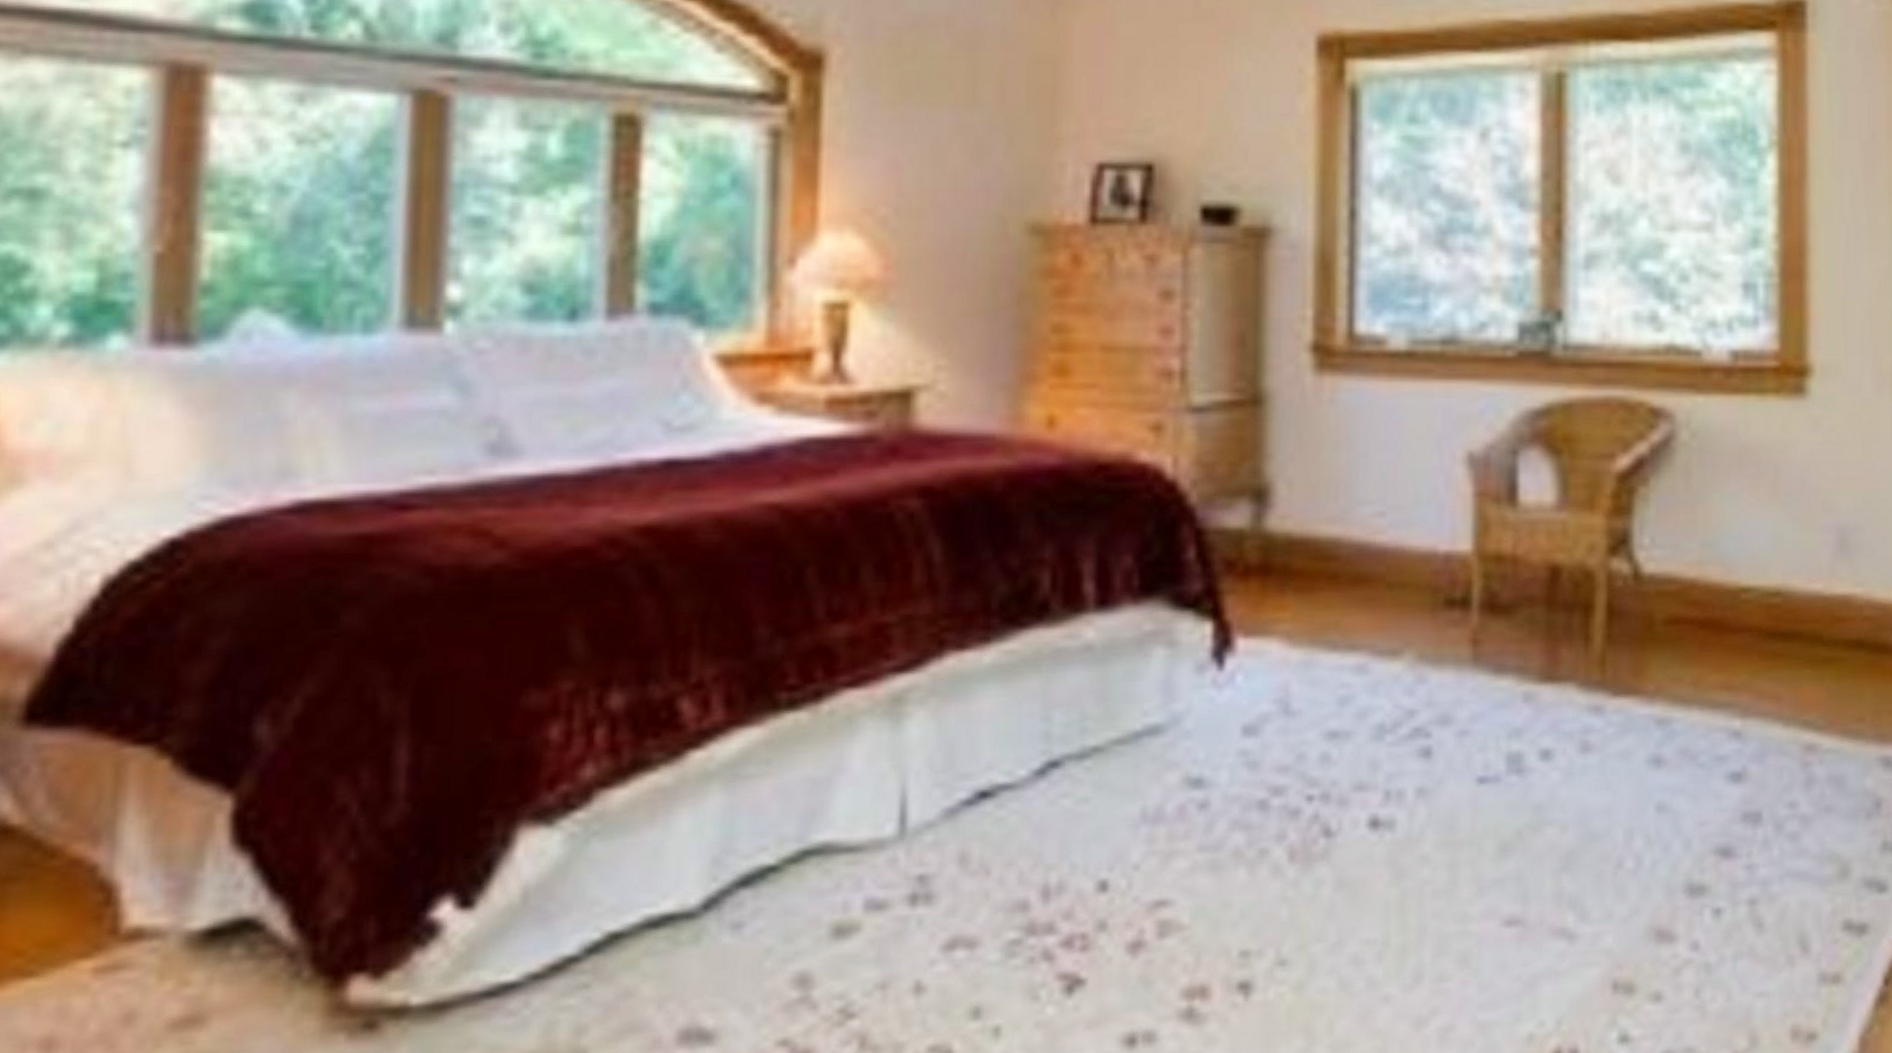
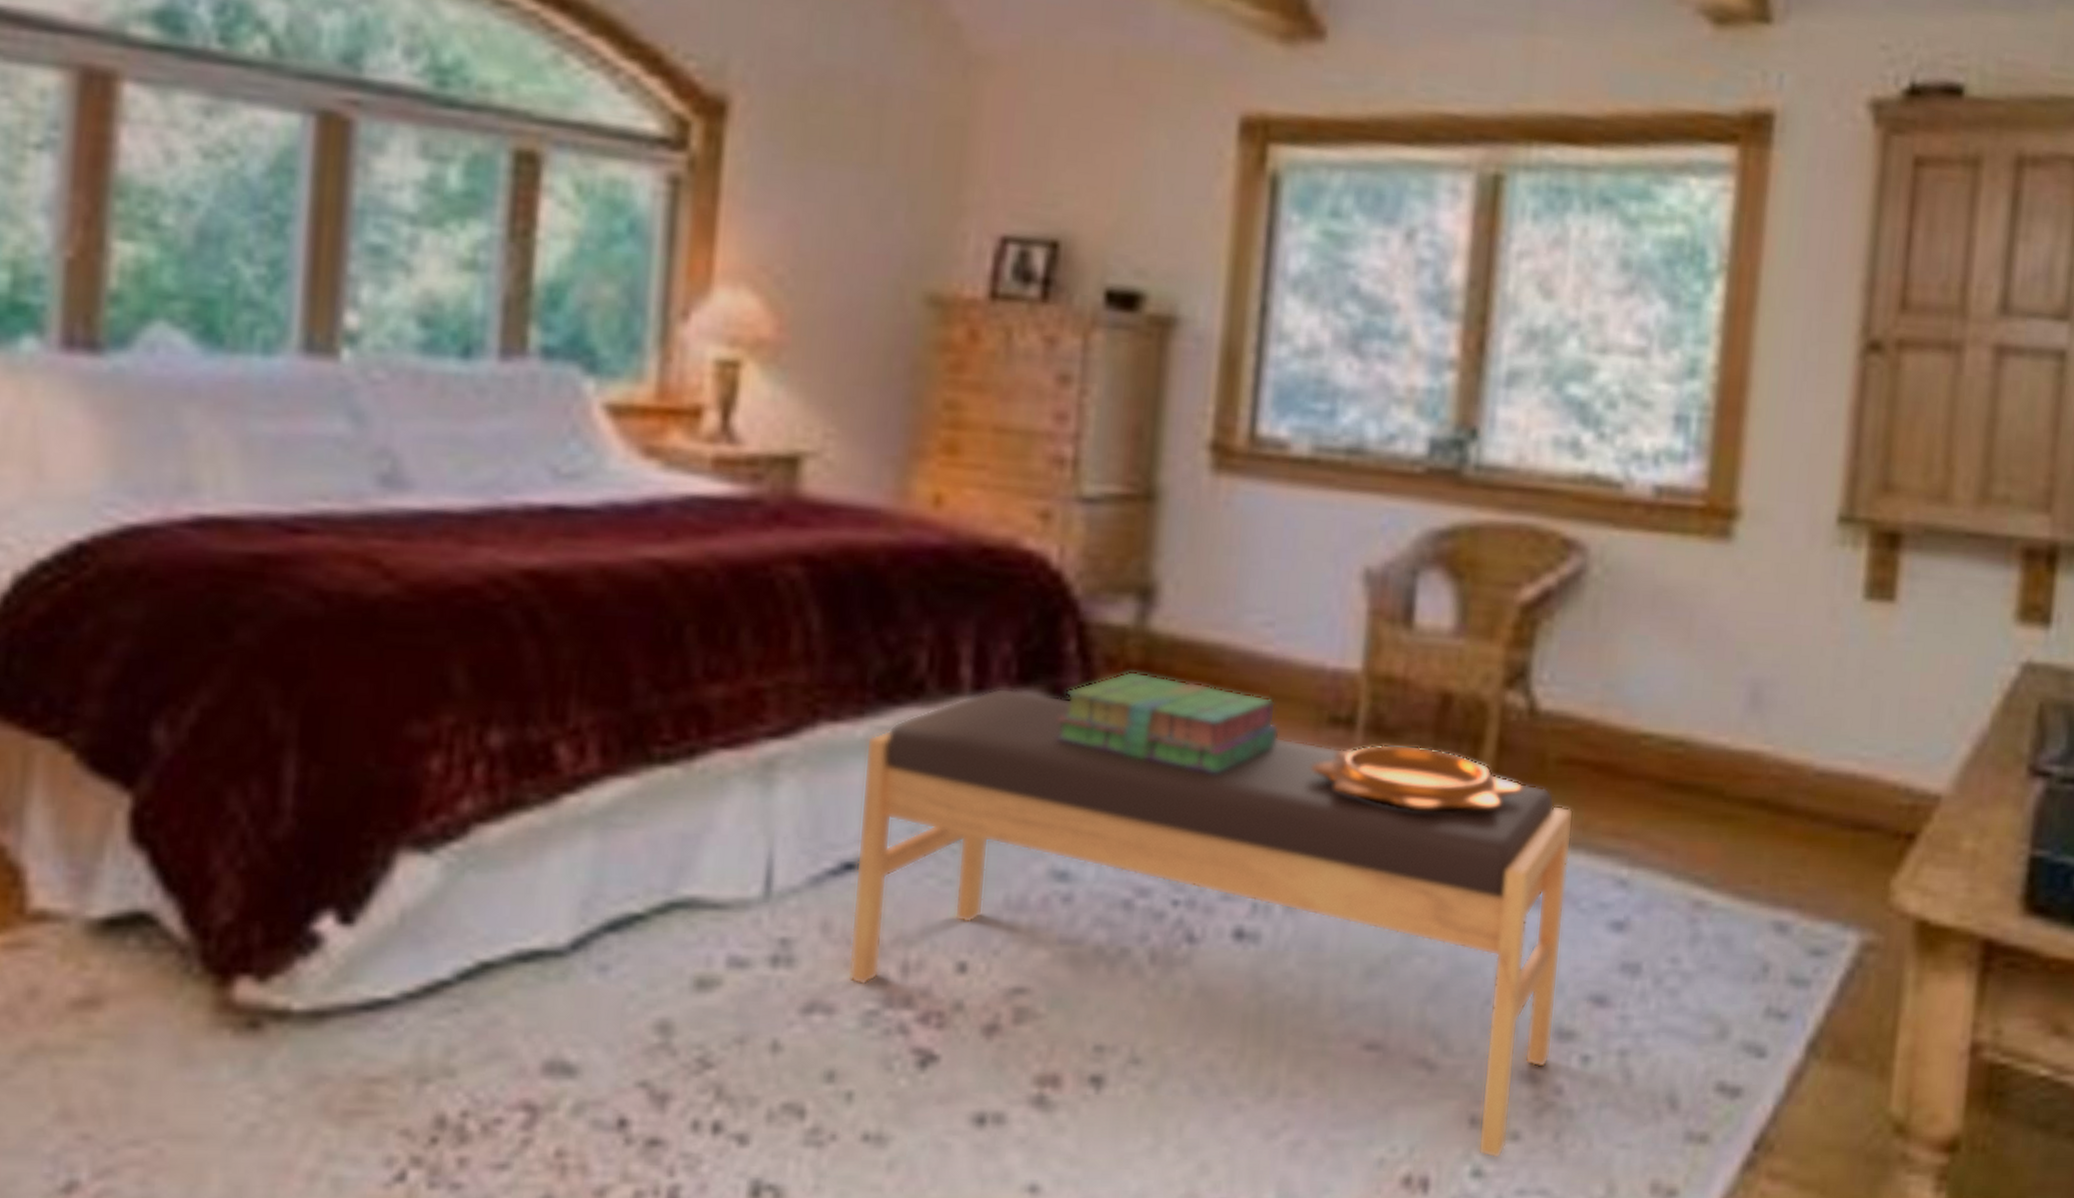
bench: none [988,600,1685,1023] -> present [848,688,1574,1160]
stack of books: none [1181,572,1399,666] -> present [1055,670,1280,774]
decorative bowl: none [1430,619,1636,683] -> present [1310,744,1525,812]

